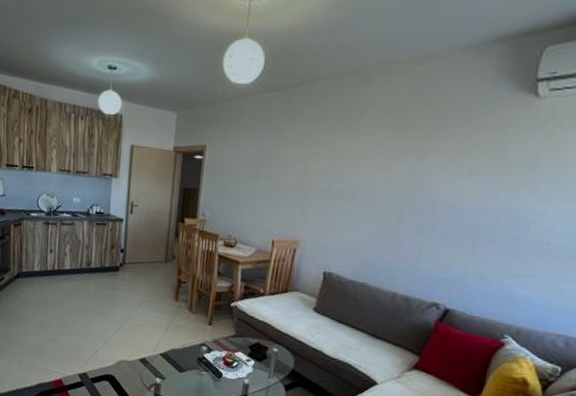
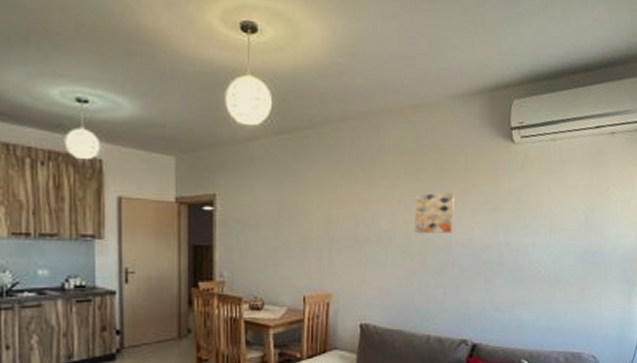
wall art: none [395,150,450,194] -> present [415,192,455,234]

